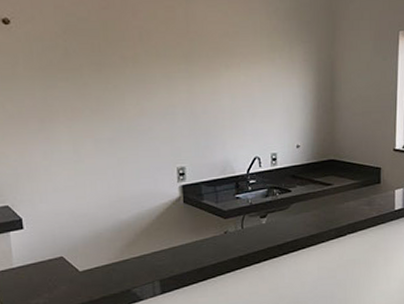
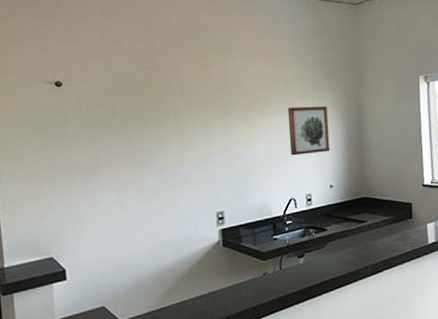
wall art: none [254,59,299,112] -> present [287,105,331,156]

